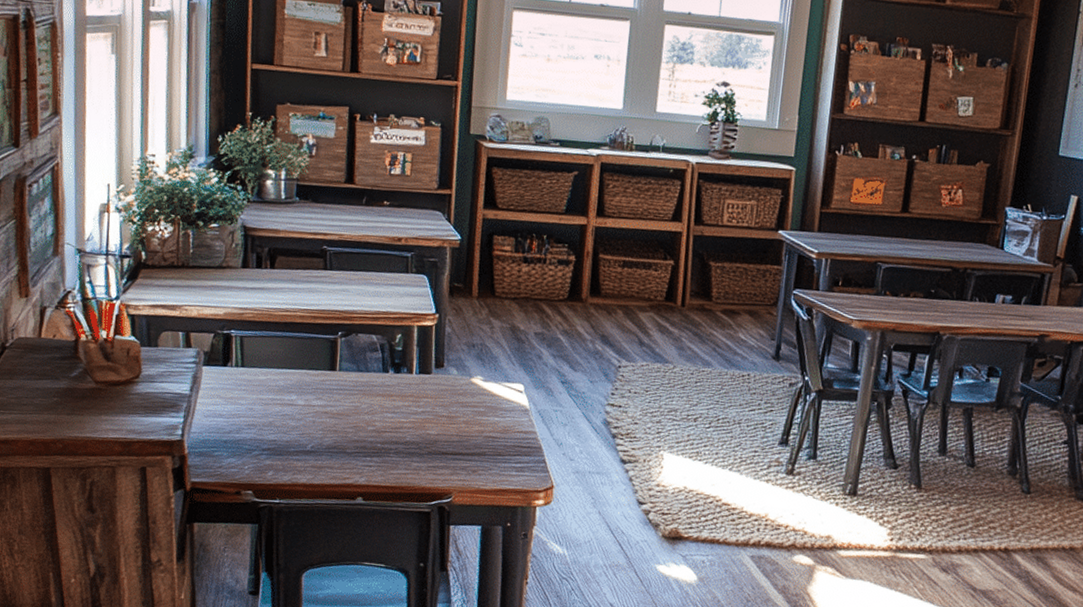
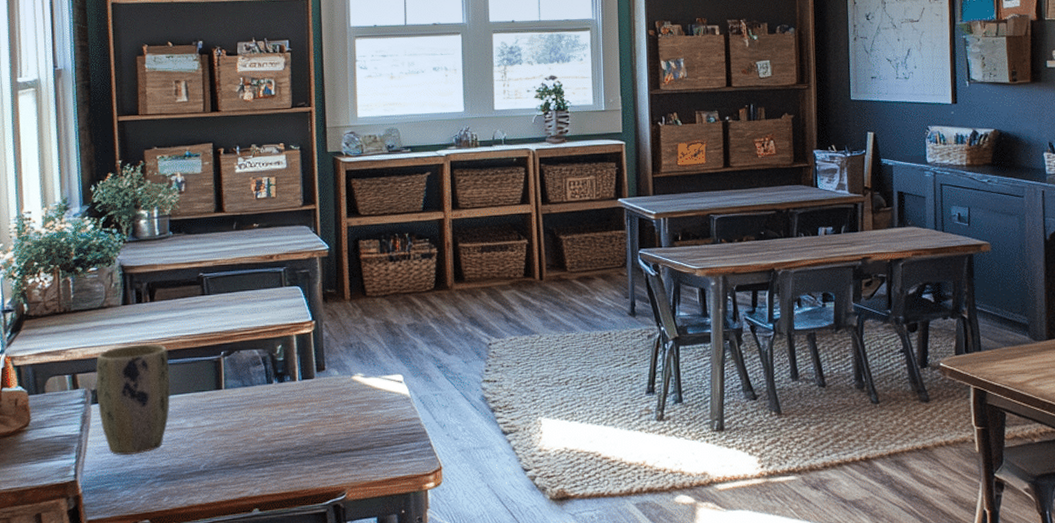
plant pot: none [209,311,285,424] -> present [96,344,170,455]

